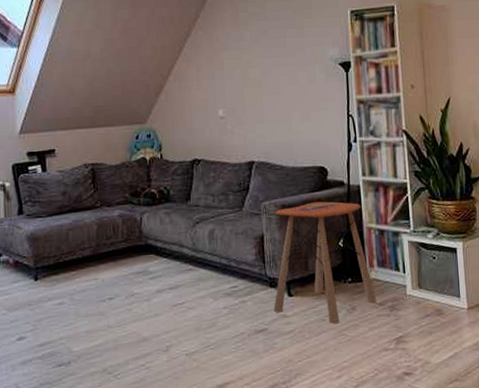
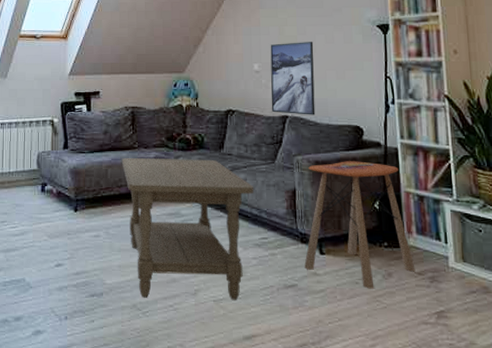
coffee table: none [83,212,223,361] -> present [121,158,254,301]
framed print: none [234,83,281,160] -> present [270,42,316,115]

